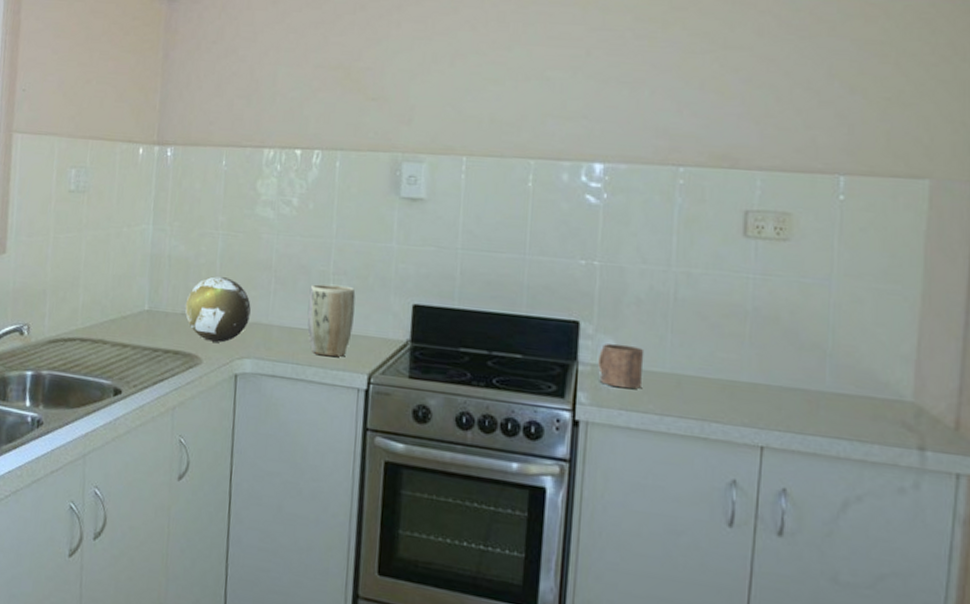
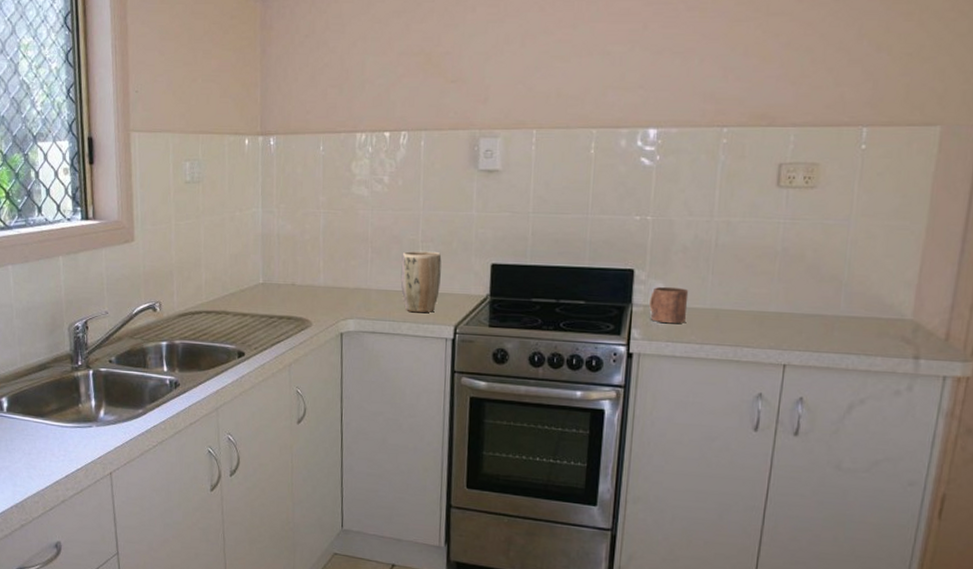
decorative orb: present [185,276,251,343] -> none [294,250,352,307]

